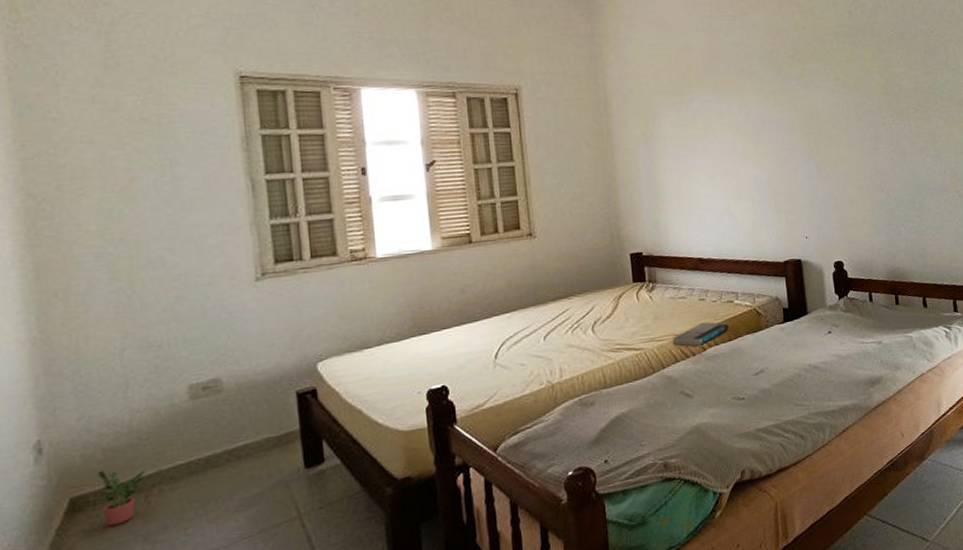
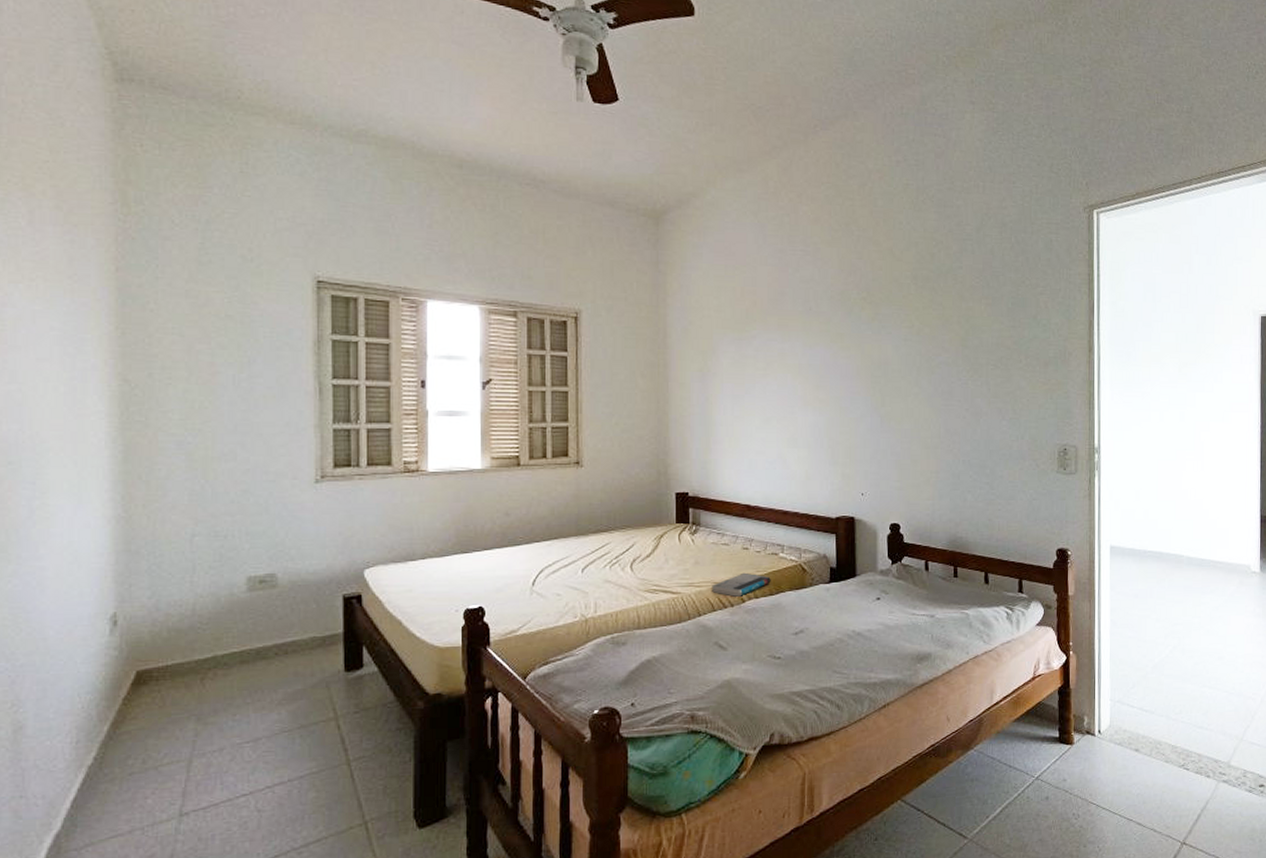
potted plant: present [97,469,145,526] -> none [161,648,203,702]

